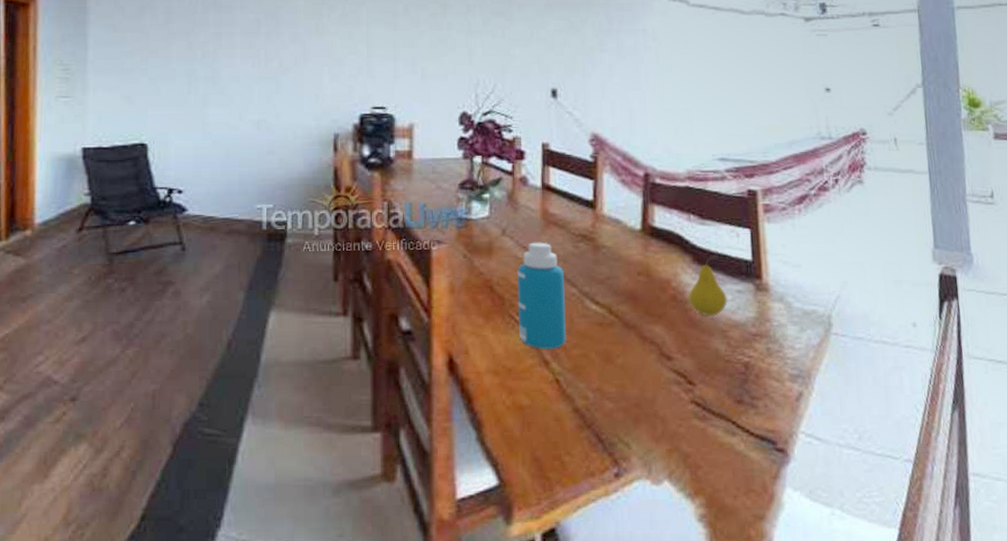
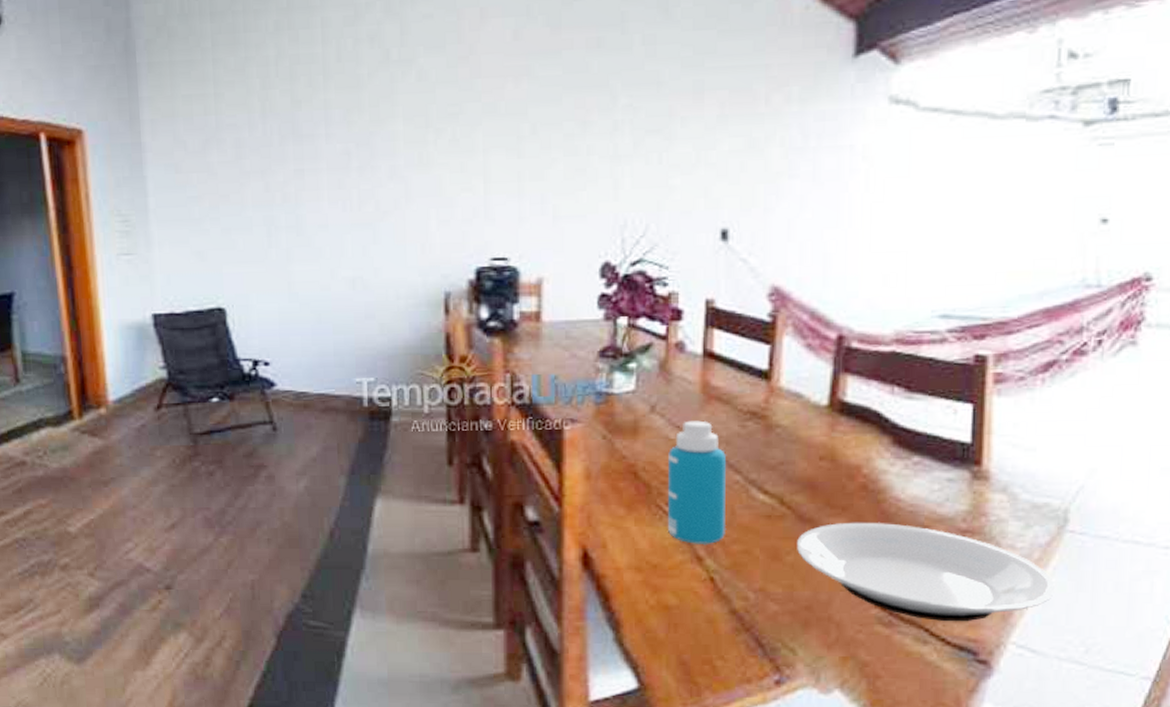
plate: none [625,328,829,414] -> present [797,522,1055,621]
fruit: present [688,256,727,316] -> none [882,437,933,509]

